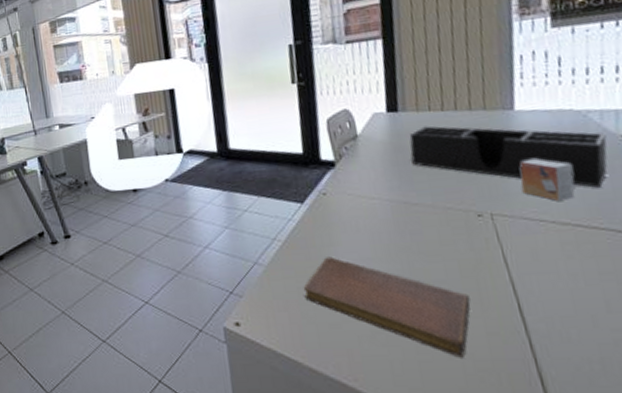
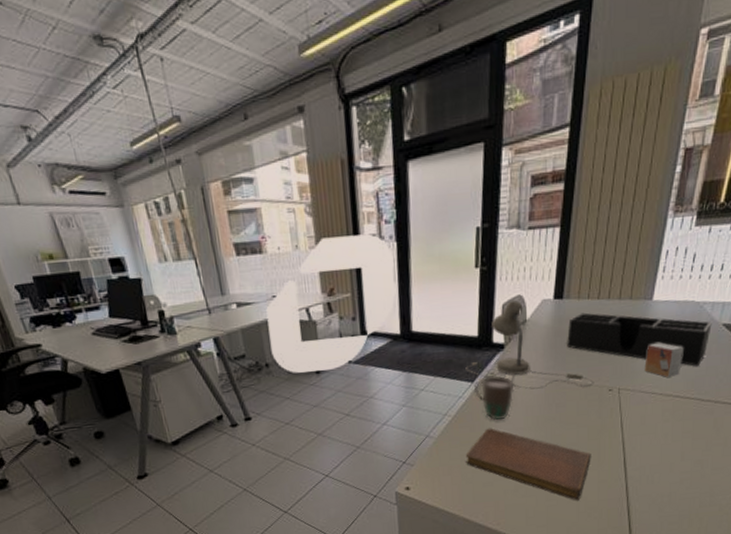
desk lamp: none [292,115,456,213] -> present [465,300,594,390]
mug: none [303,195,354,247] -> present [473,375,514,420]

